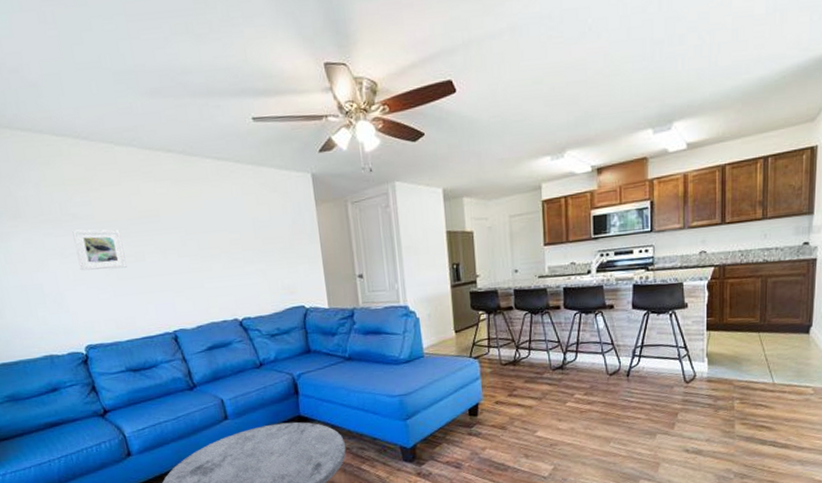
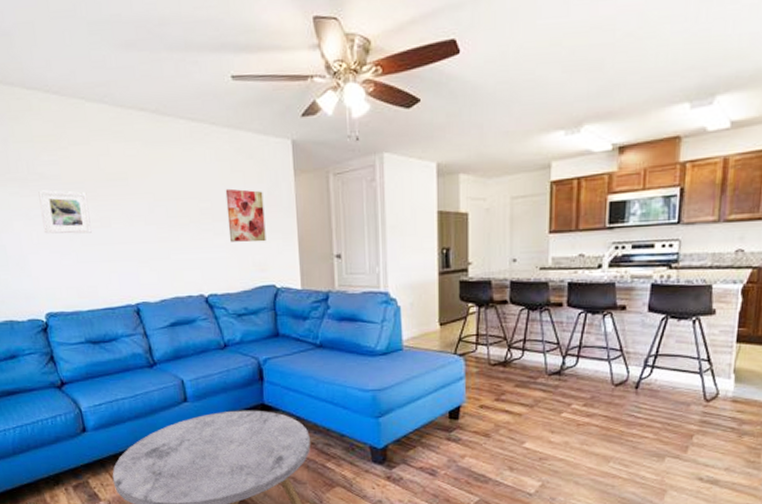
wall art: none [252,220,294,269] -> present [225,188,266,242]

